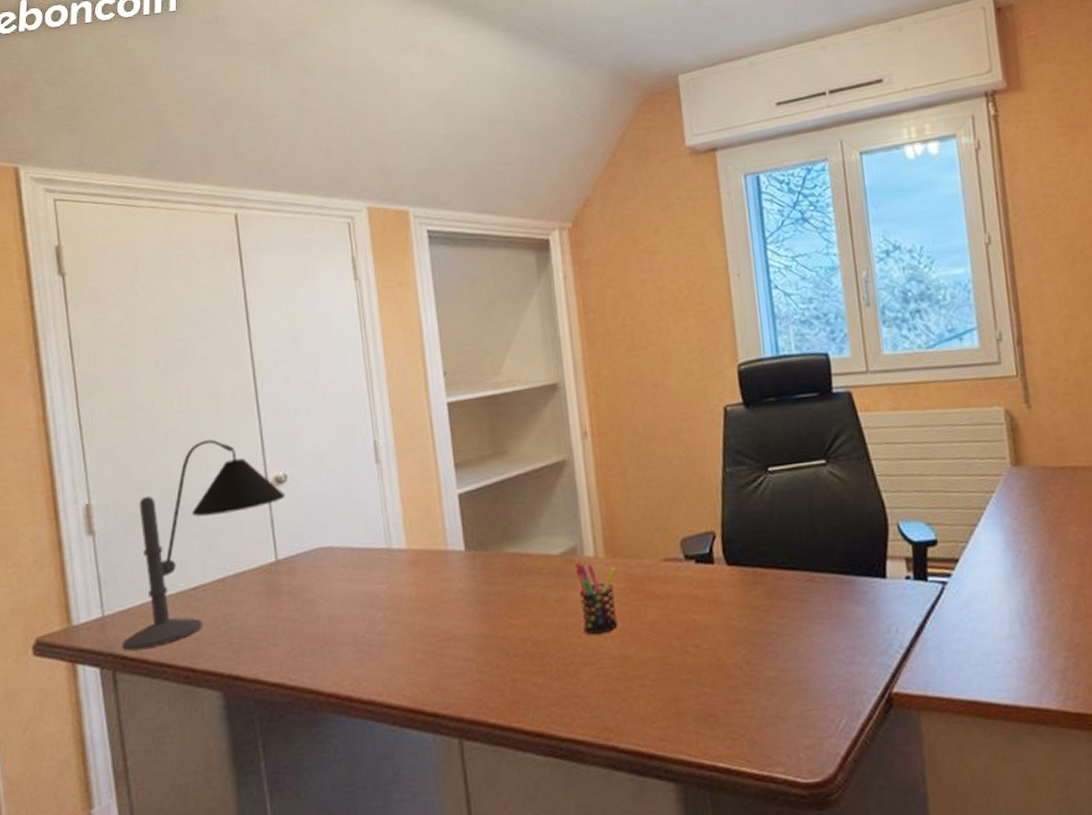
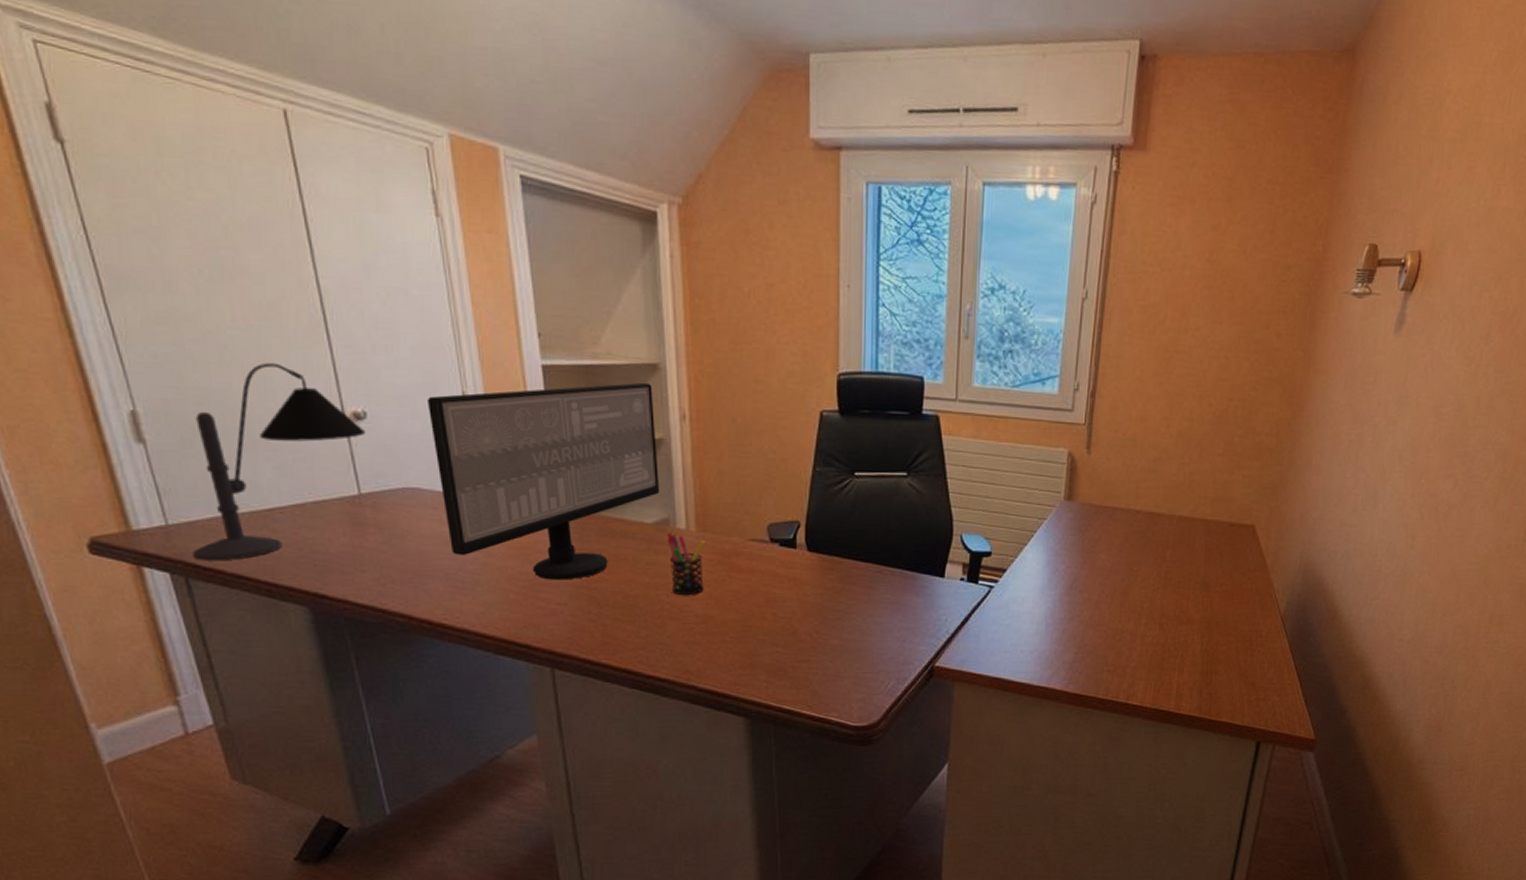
computer monitor: none [341,404,566,633] -> present [426,382,660,580]

